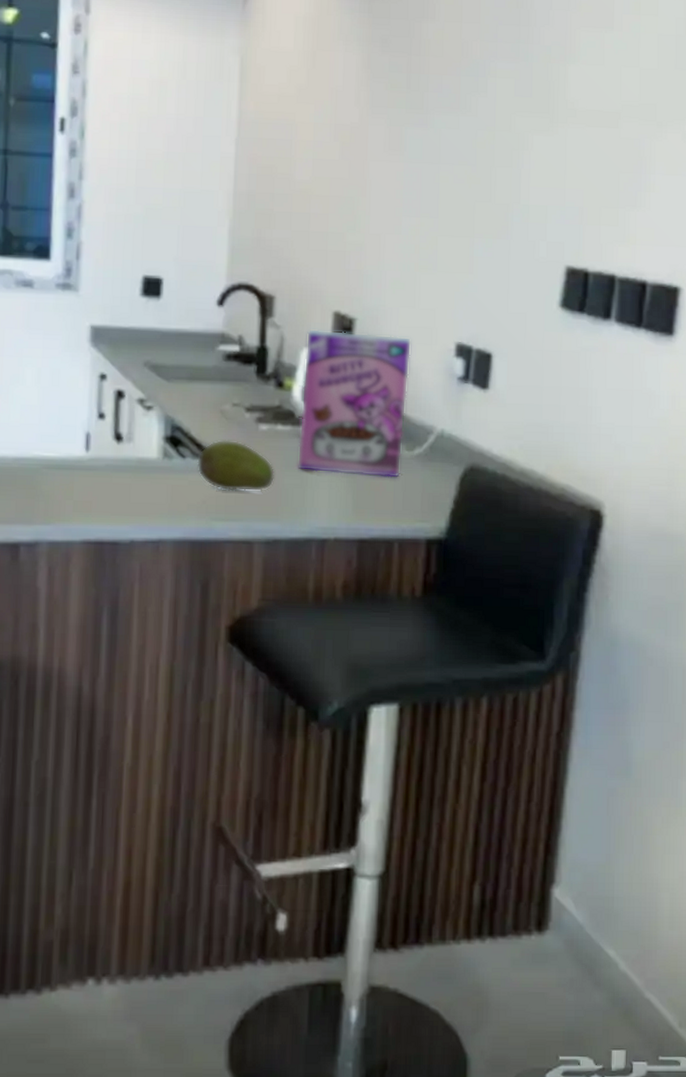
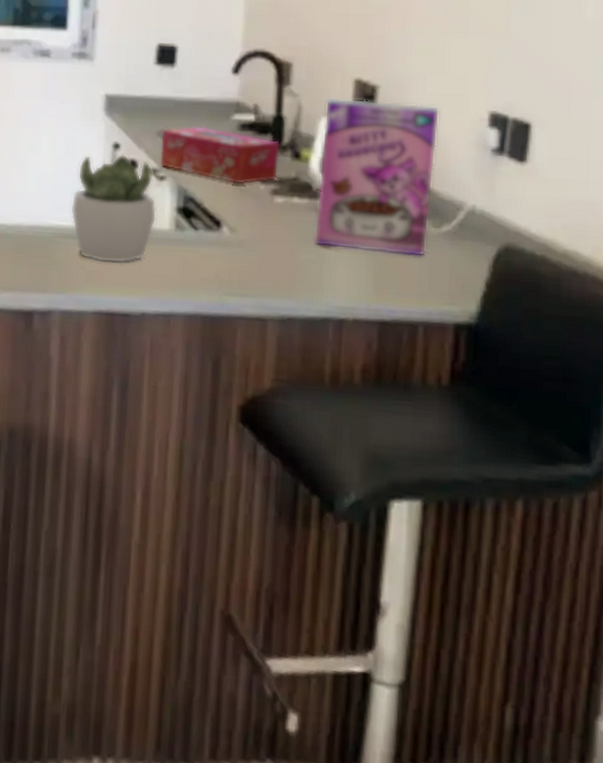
succulent plant: none [57,384,145,493] -> present [70,154,157,264]
tissue box: none [147,357,264,413] -> present [160,126,280,184]
fruit: present [197,439,275,492] -> none [209,212,291,267]

